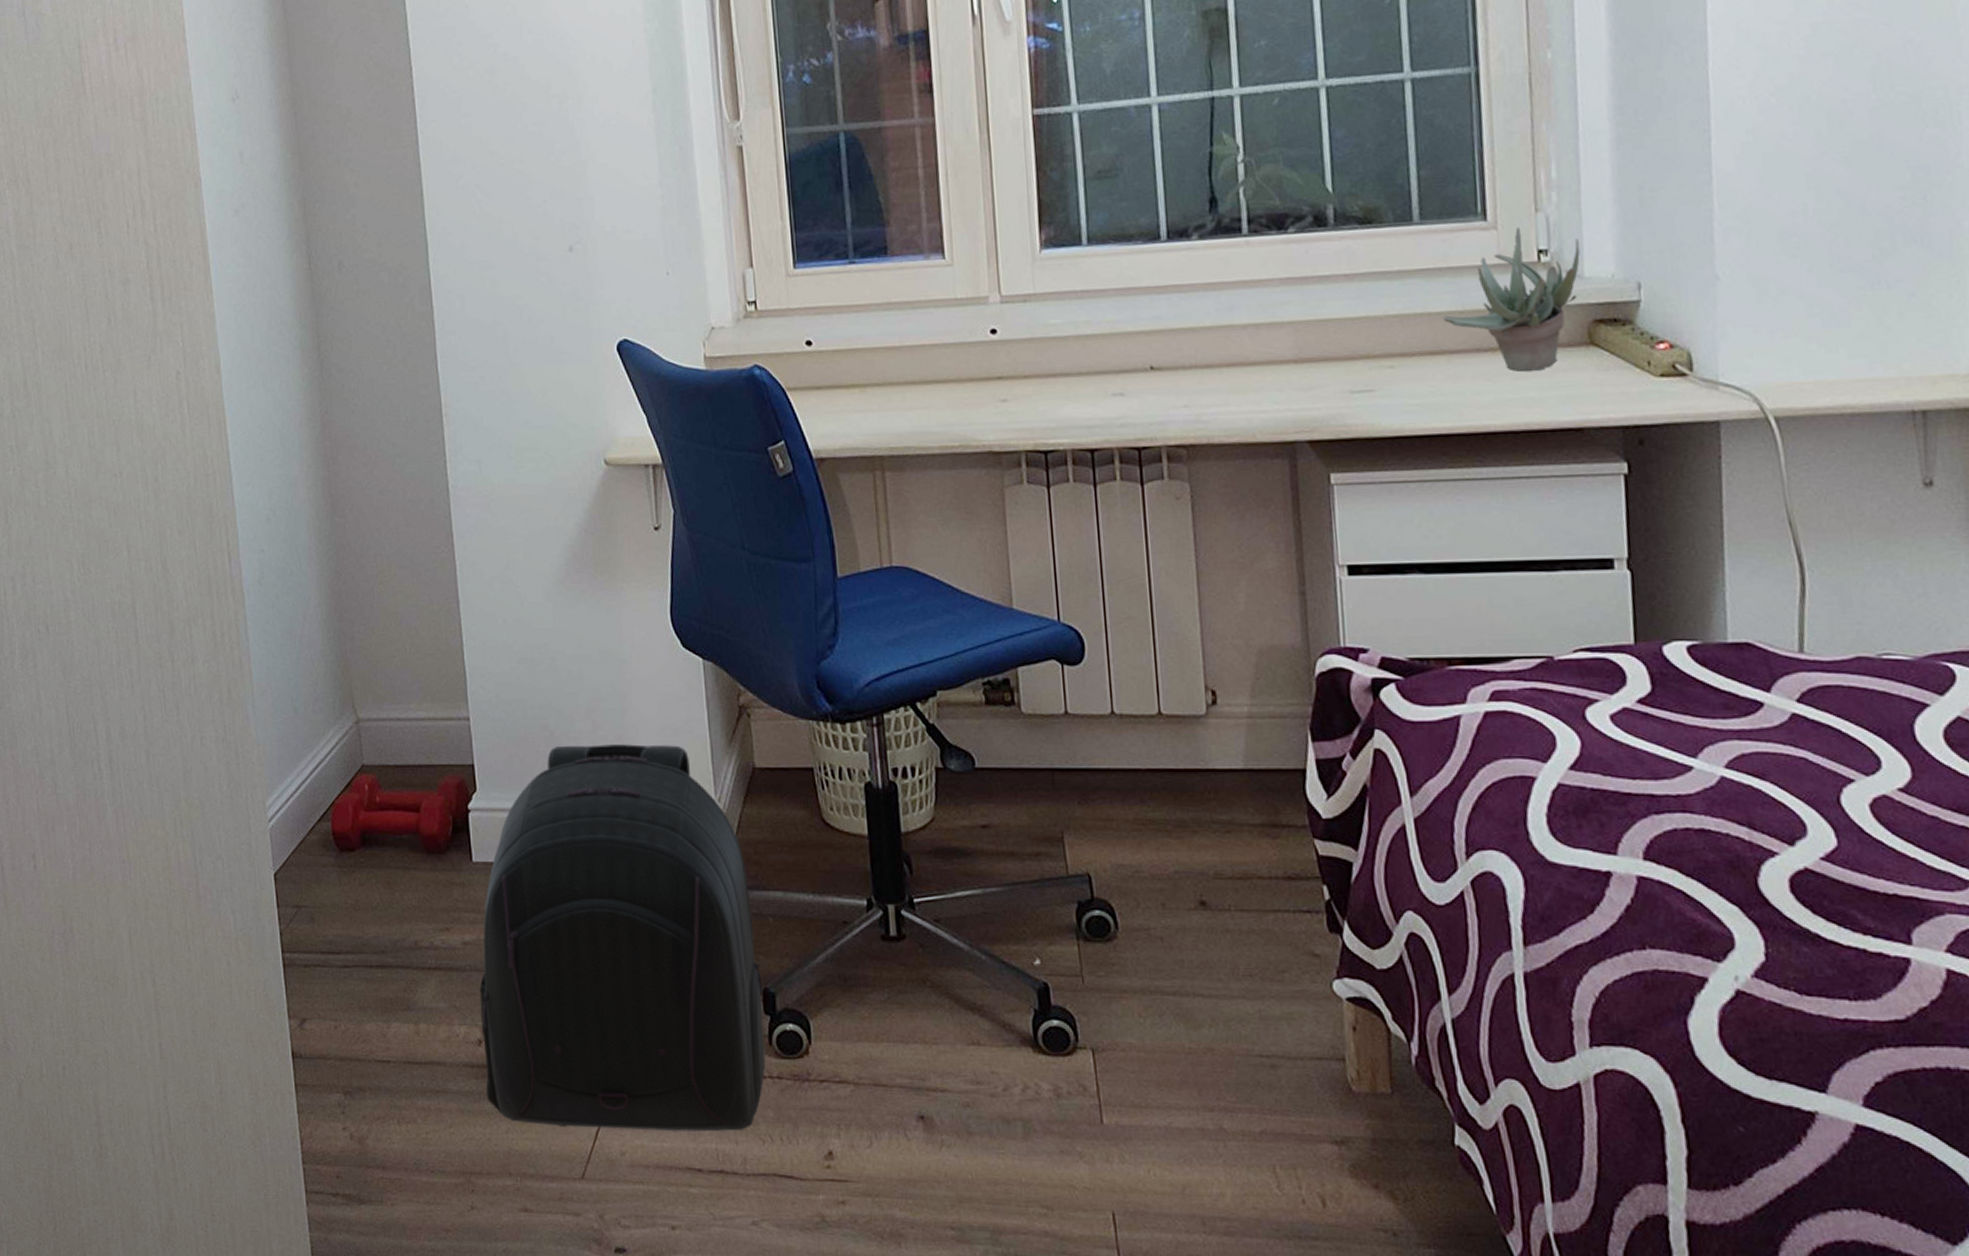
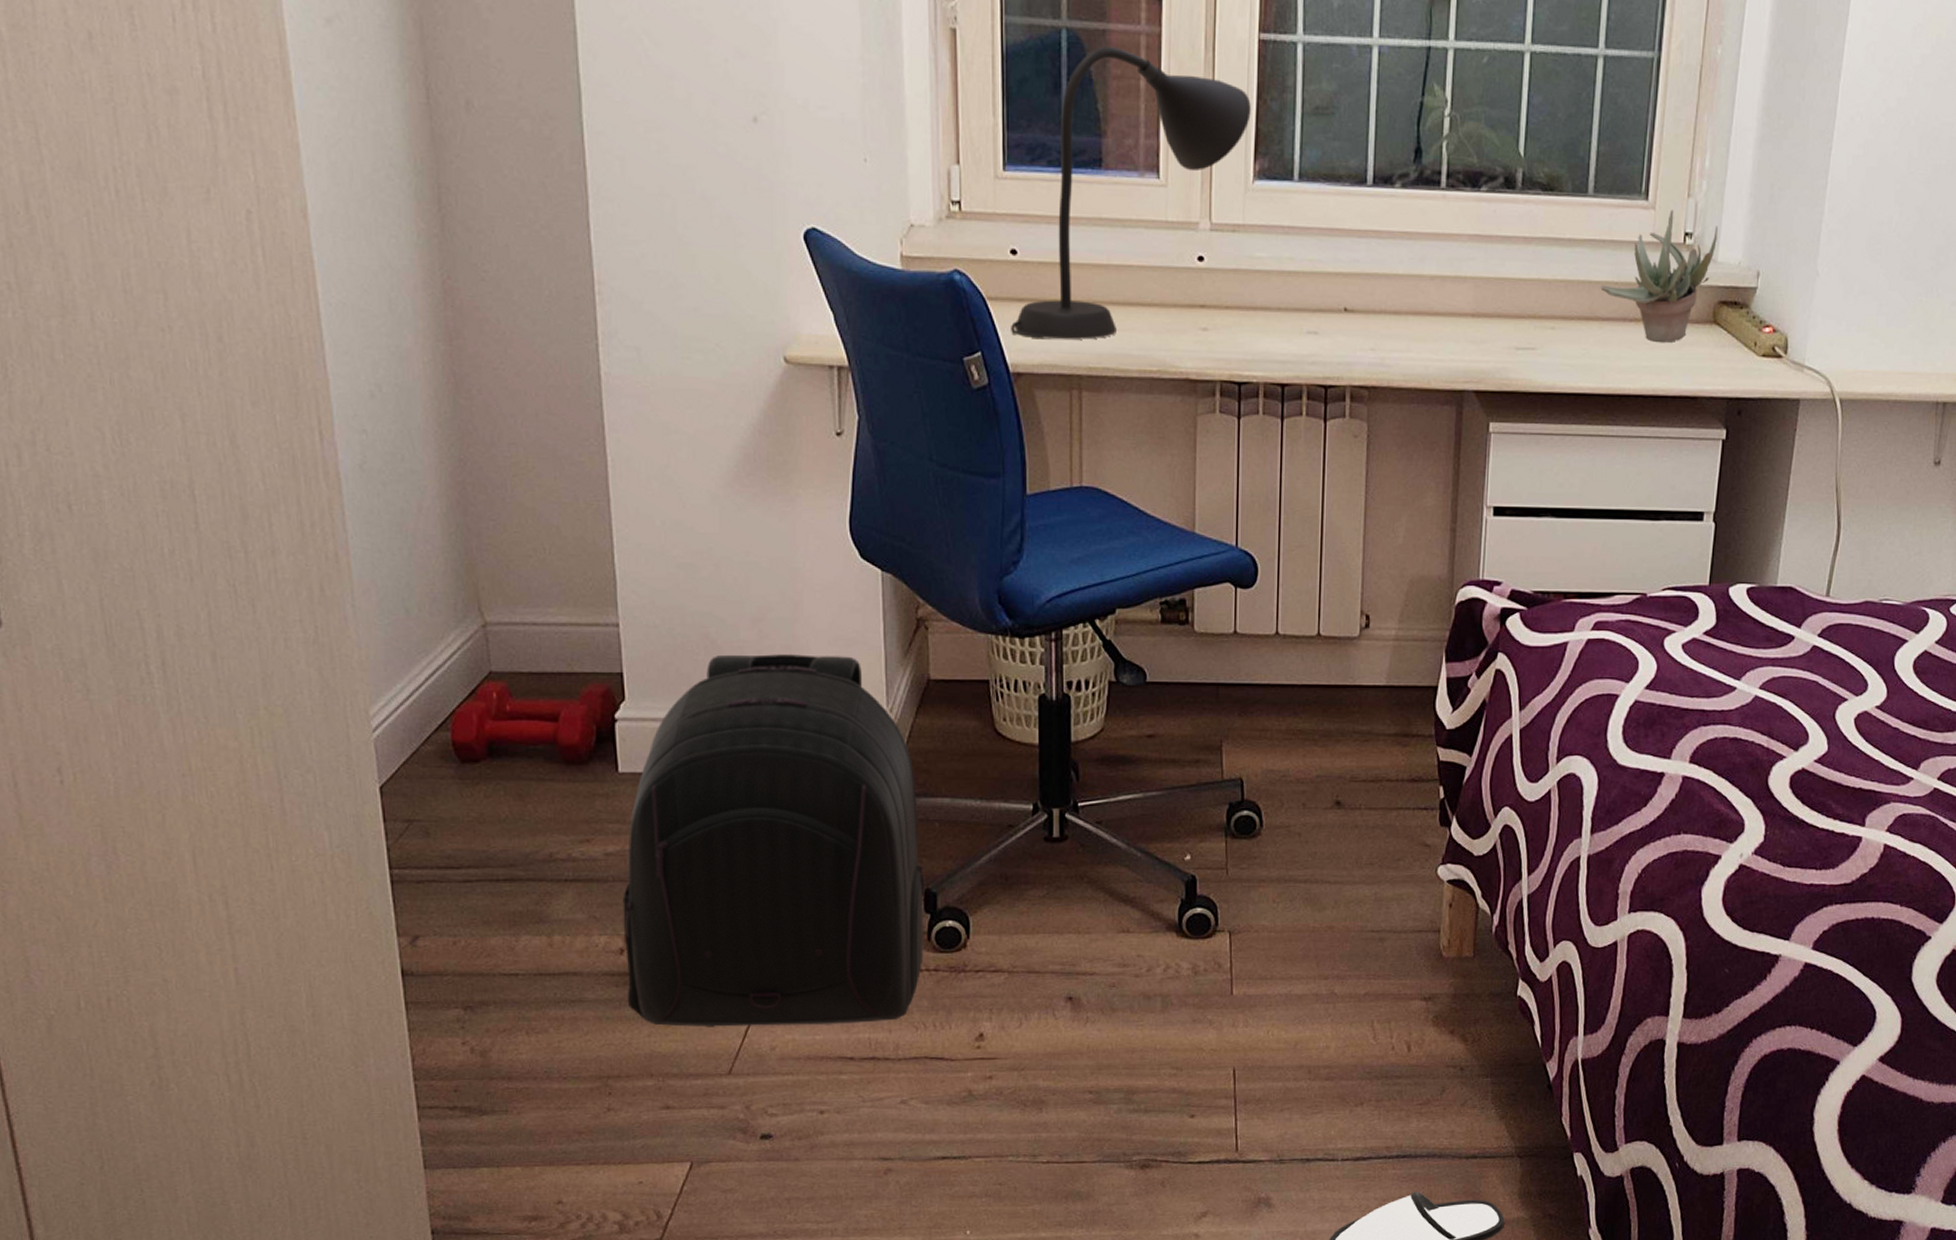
desk lamp: none [811,142,1032,424] -> present [1011,46,1251,340]

